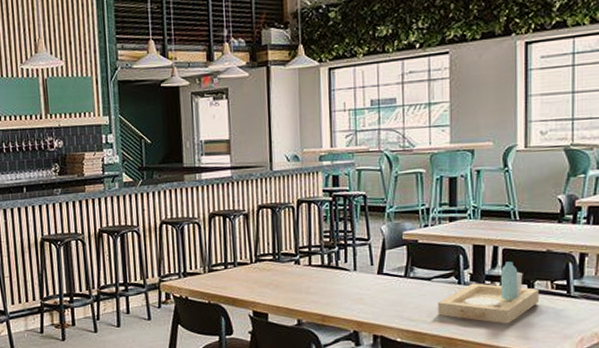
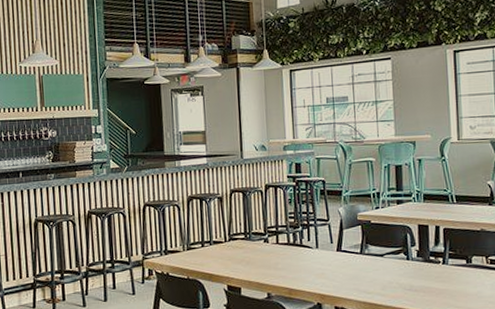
serving tray: present [437,261,539,324] -> none [389,239,476,296]

